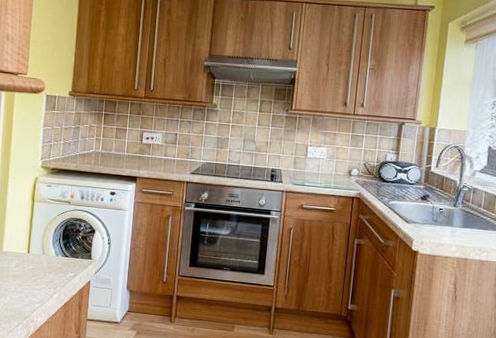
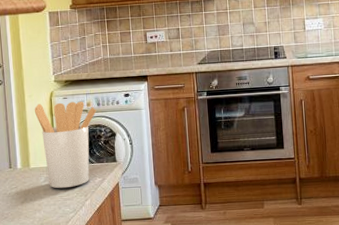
utensil holder: none [16,187,79,278] -> present [34,101,96,189]

